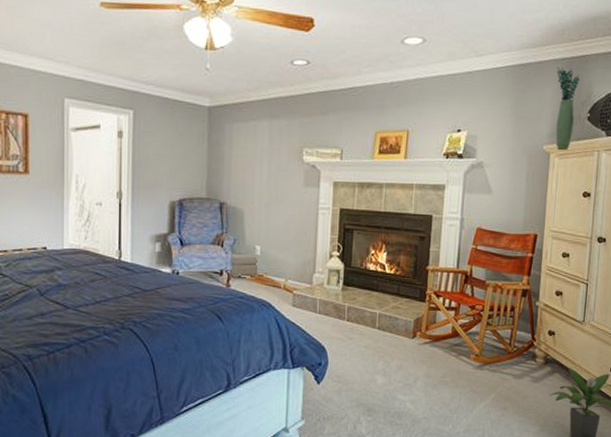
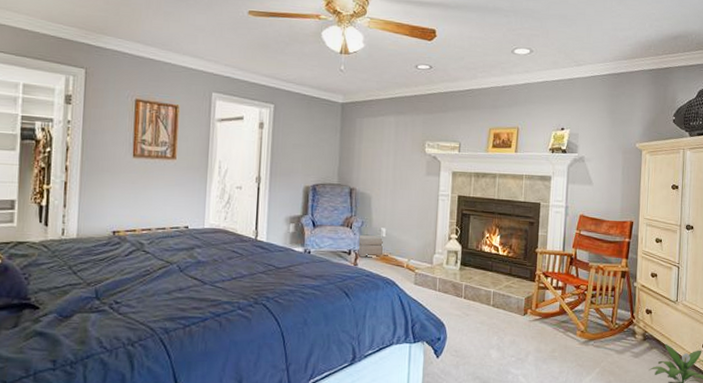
vase: present [555,66,580,151] -> none [645,76,665,149]

